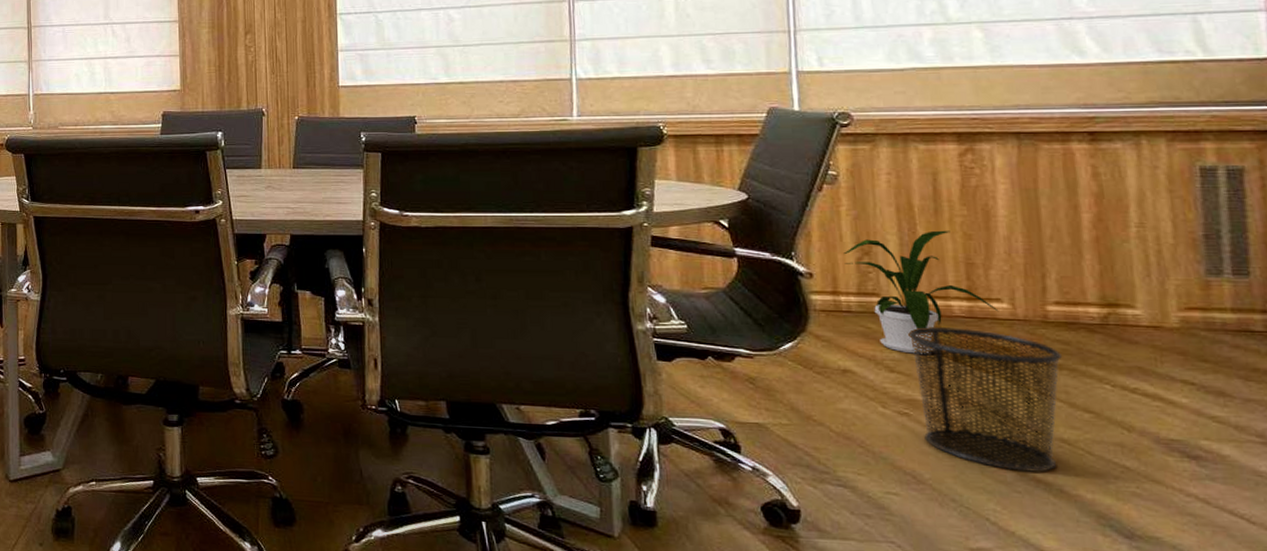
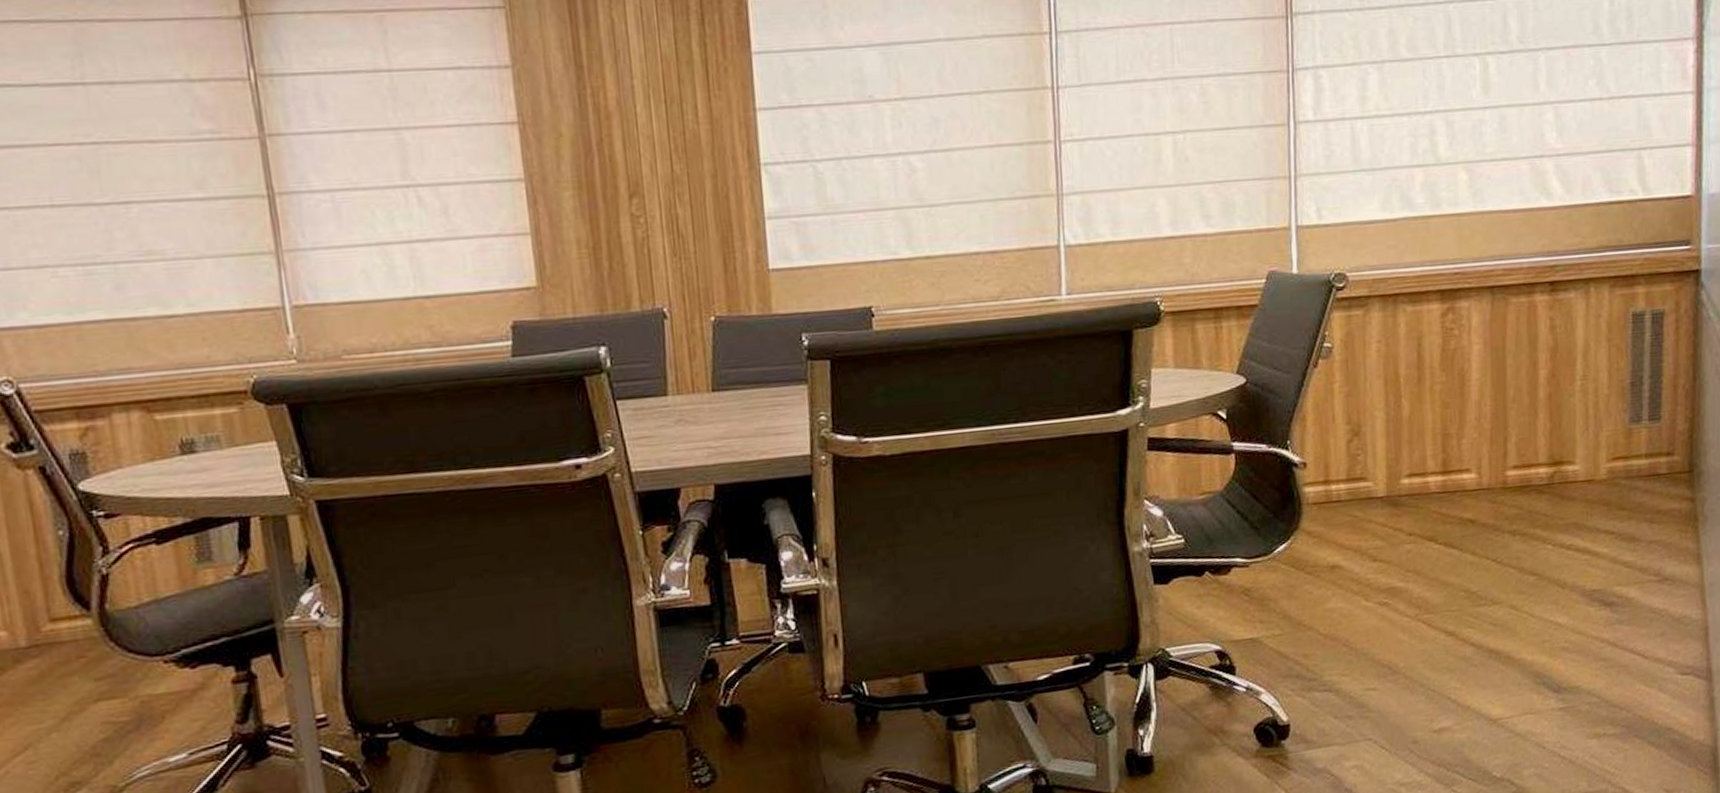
house plant: present [843,230,999,354] -> none [1335,400,1468,539]
waste bin: present [908,327,1062,472] -> none [1390,504,1516,645]

